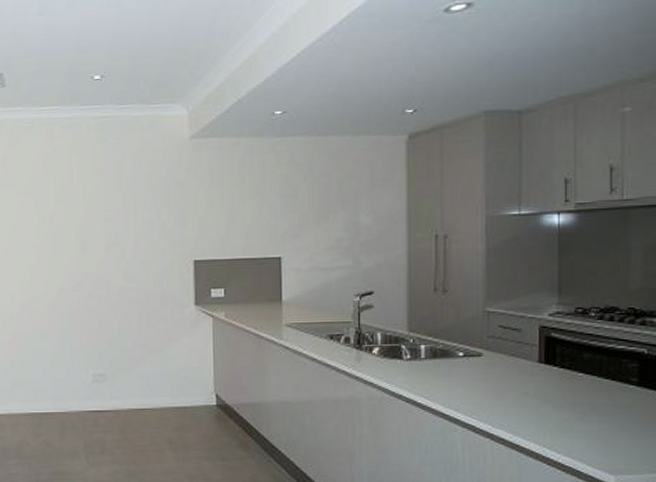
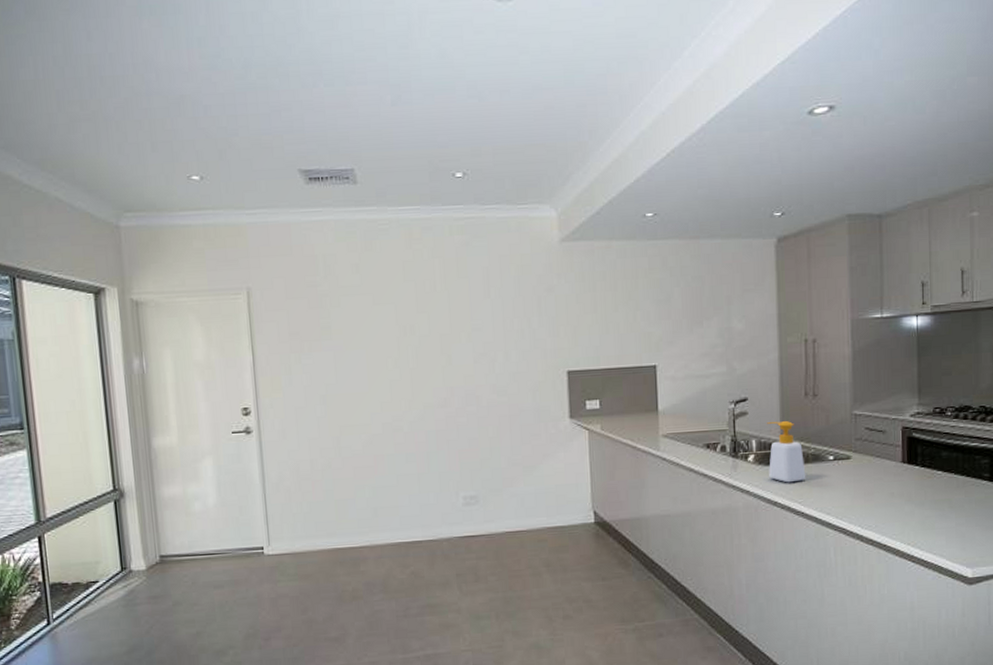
soap bottle: none [393,316,433,377] -> present [767,421,806,483]

